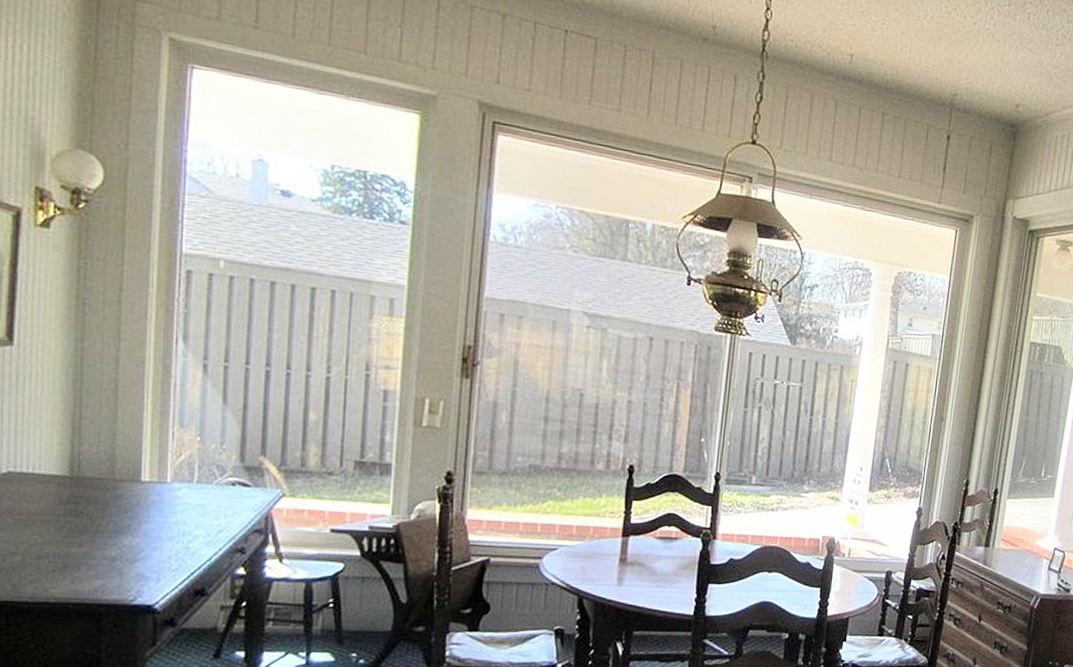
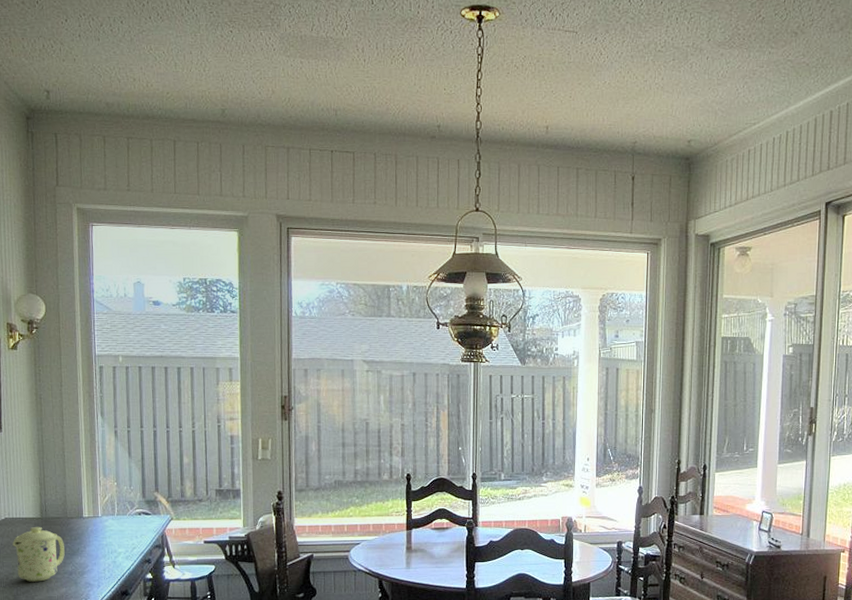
mug: none [18,488,106,568] -> present [12,526,65,582]

